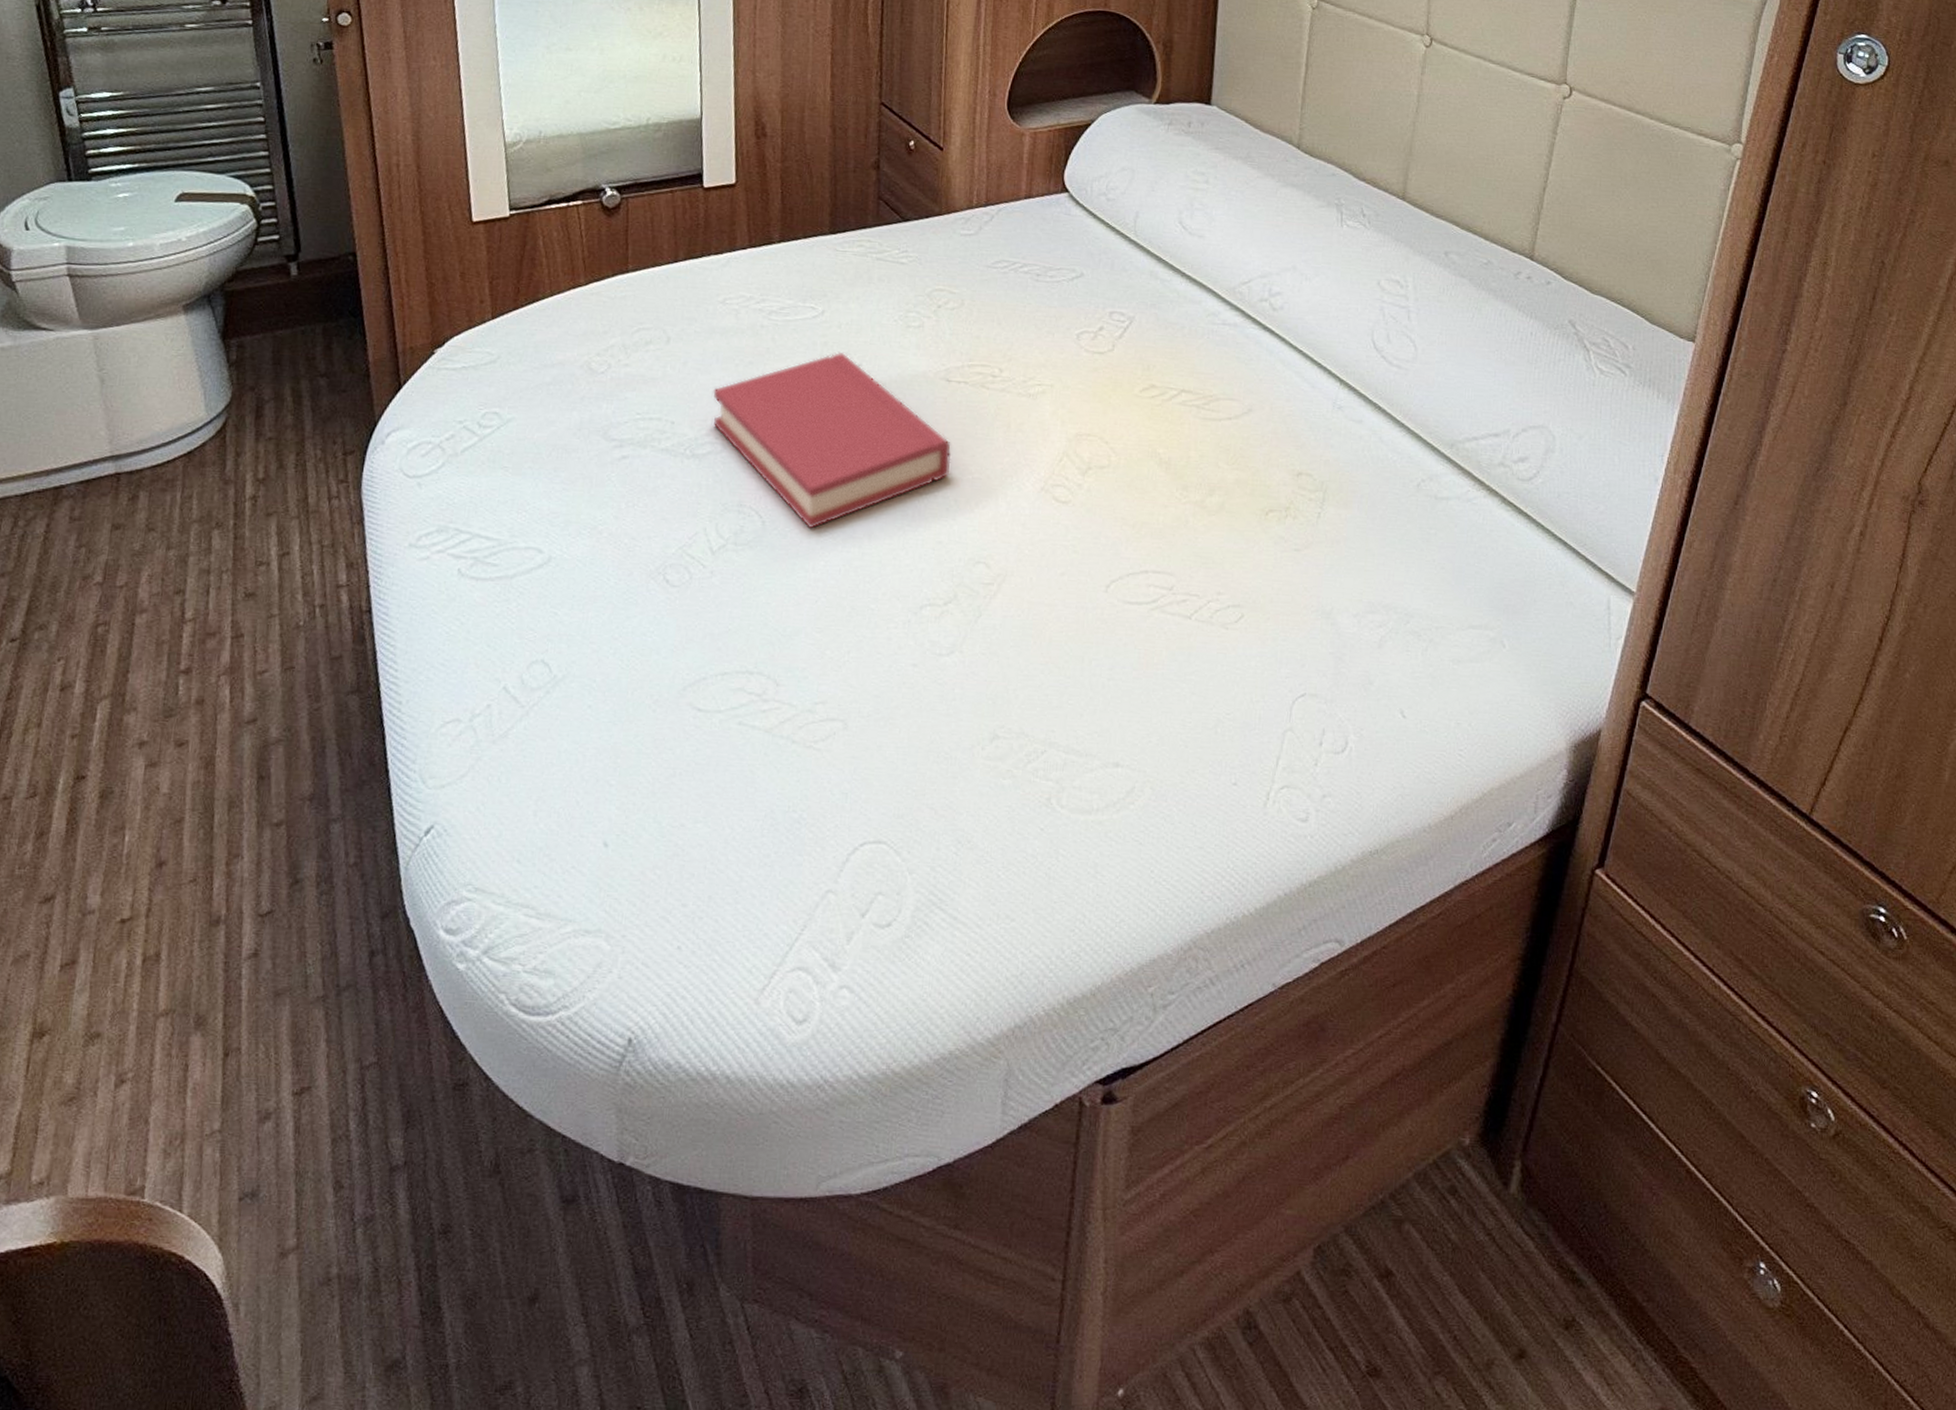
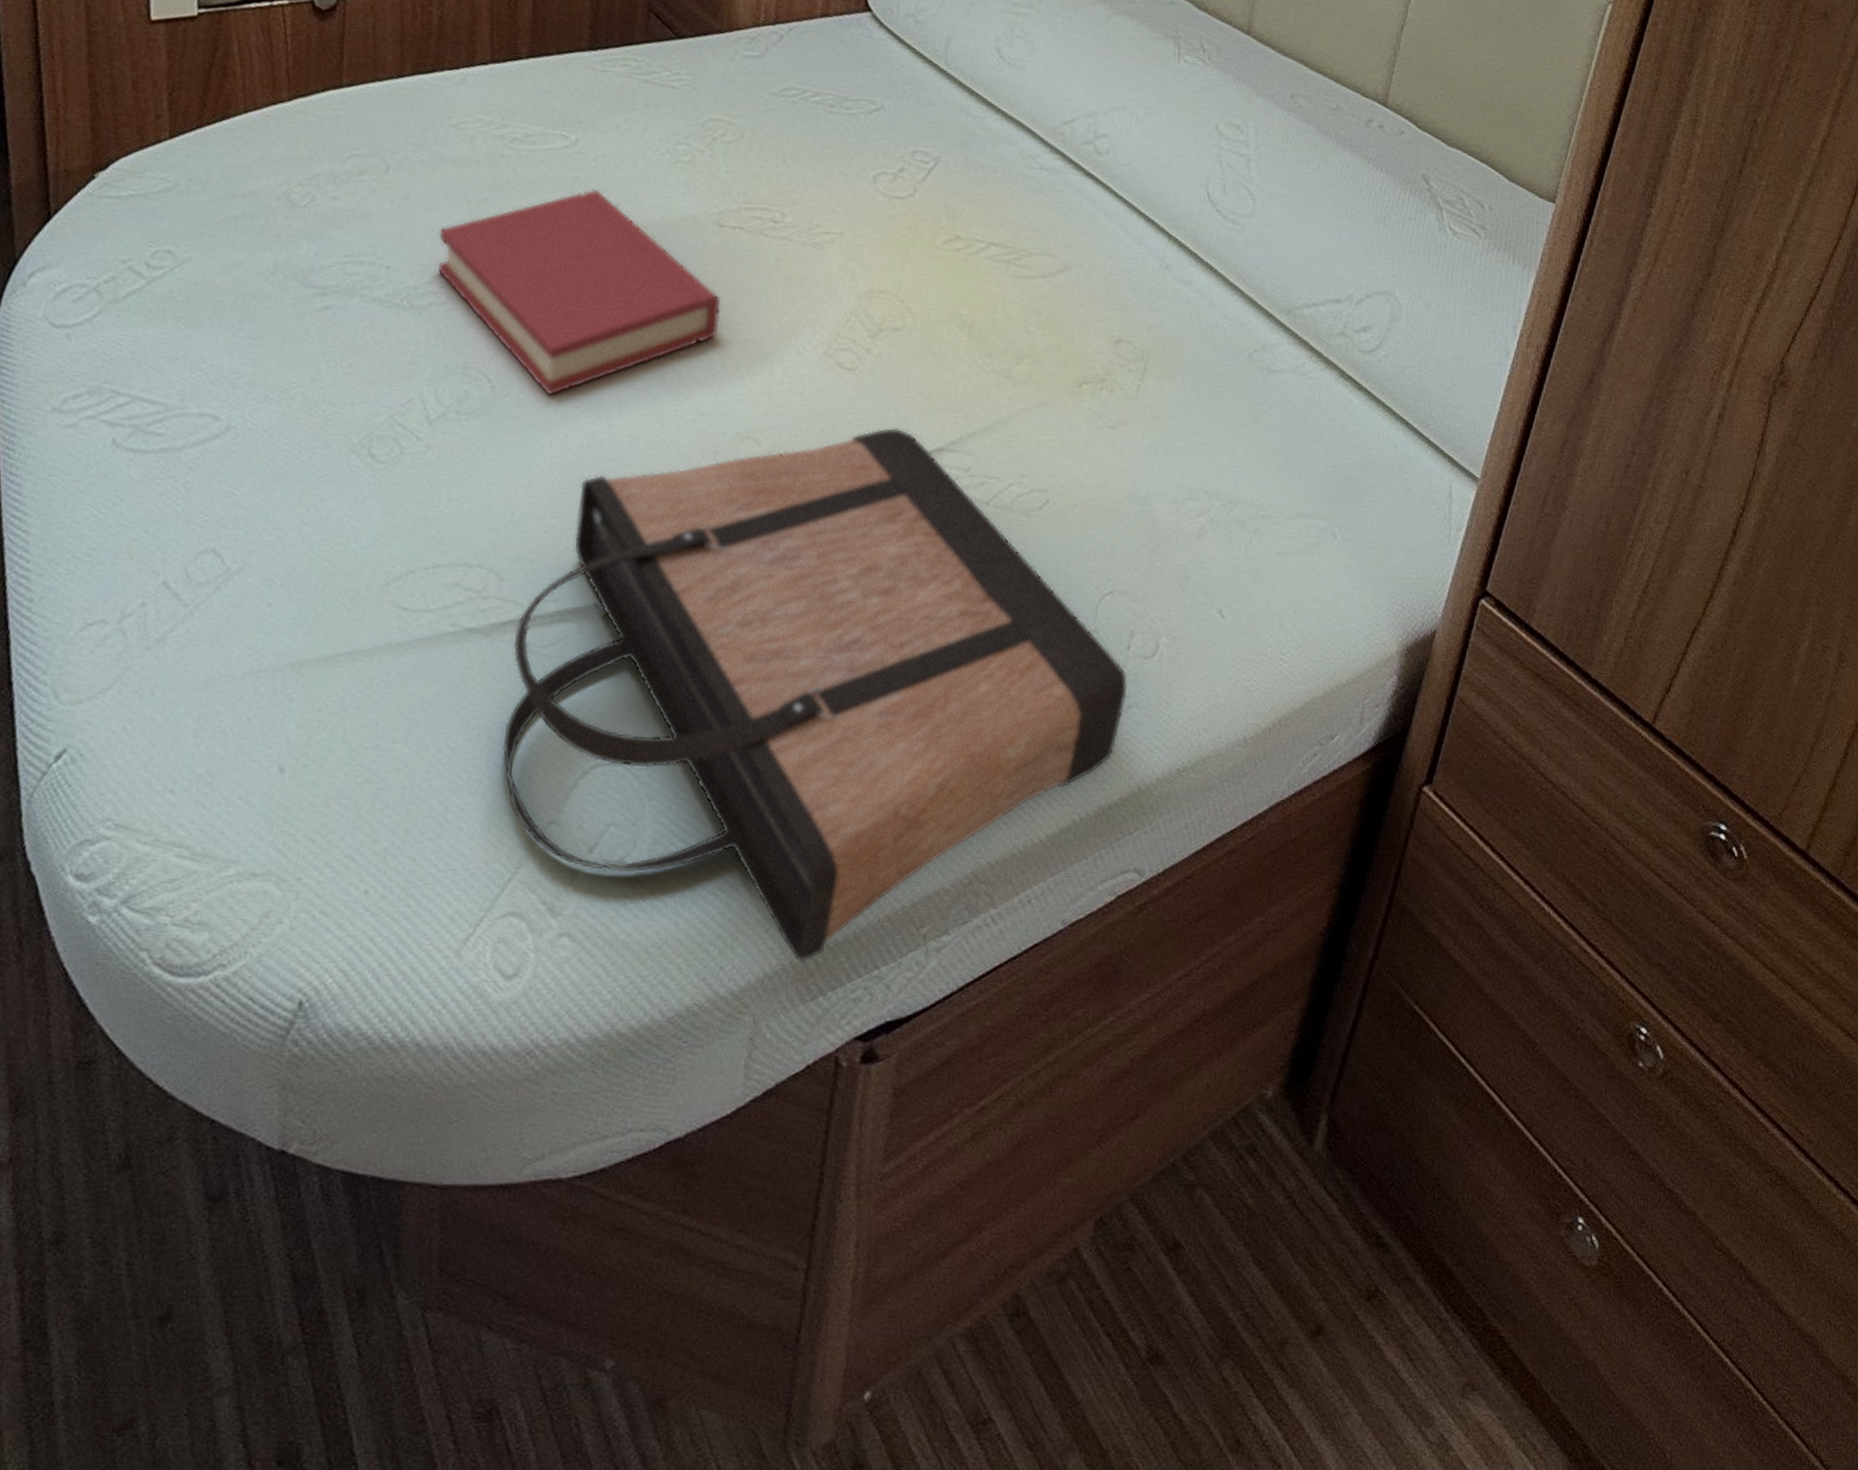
shopping bag: none [785,552,1322,1015] -> present [502,427,1128,962]

